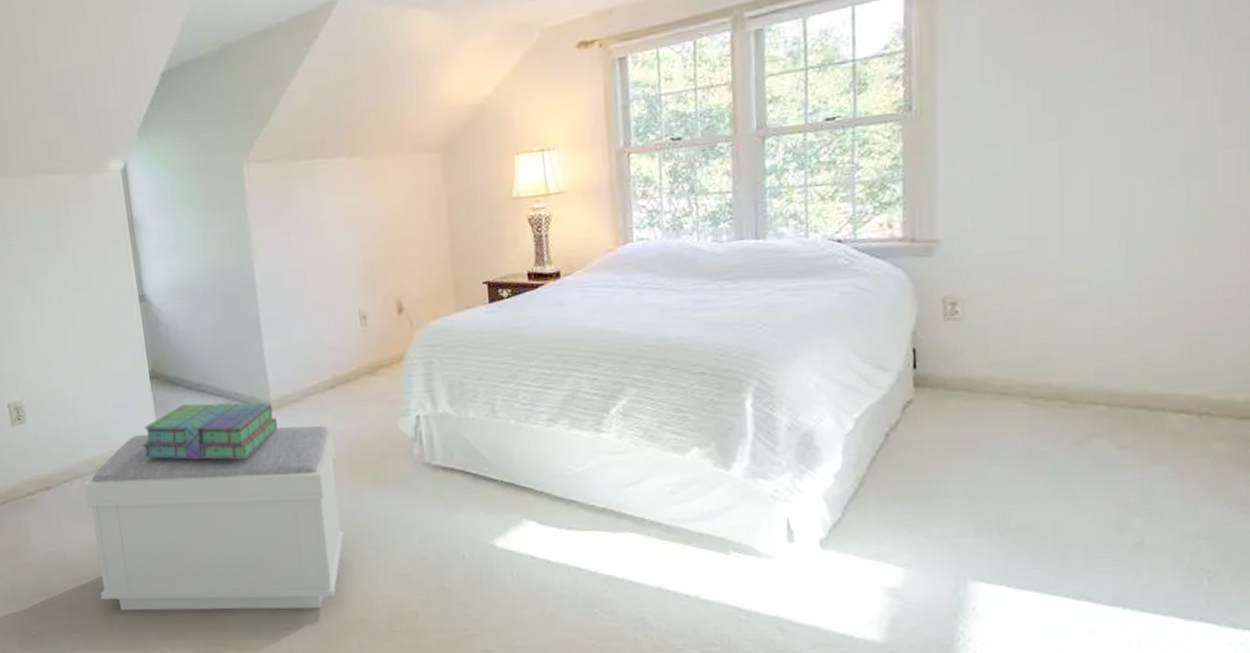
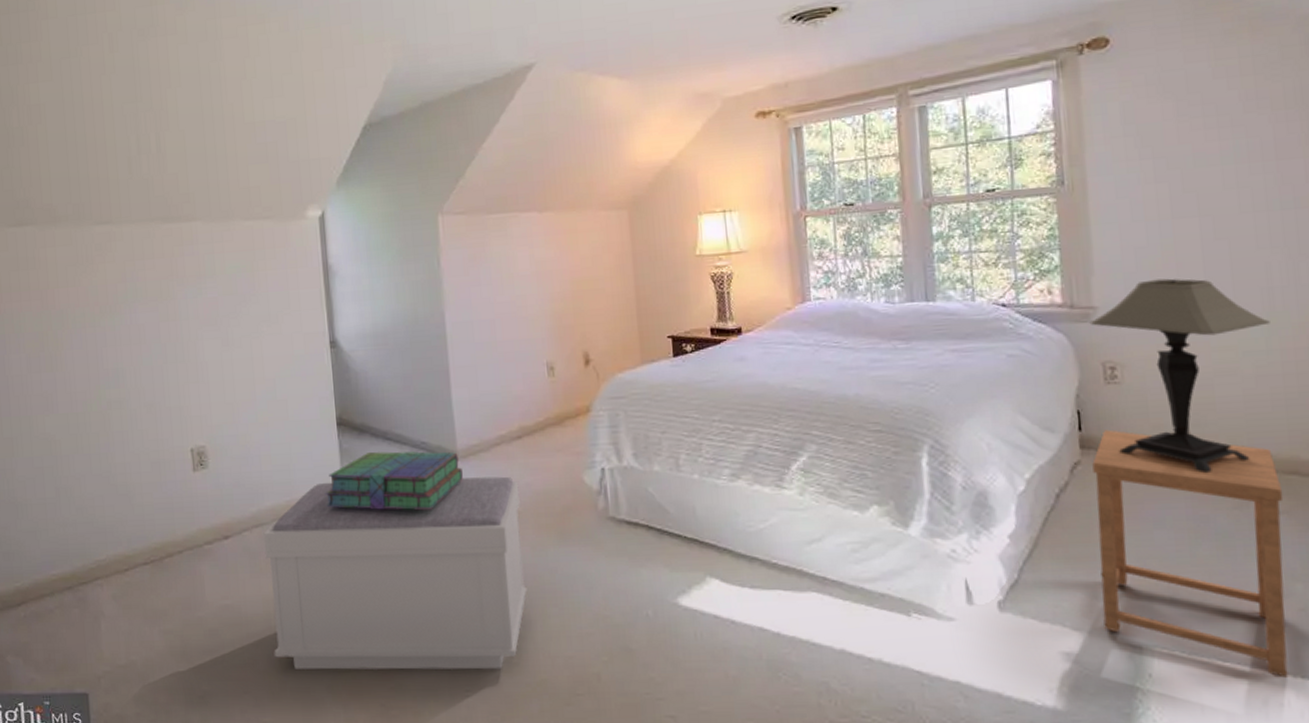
side table: none [926,367,1128,610] -> present [1092,429,1288,678]
table lamp: none [931,207,1129,410] -> present [1089,278,1270,474]

